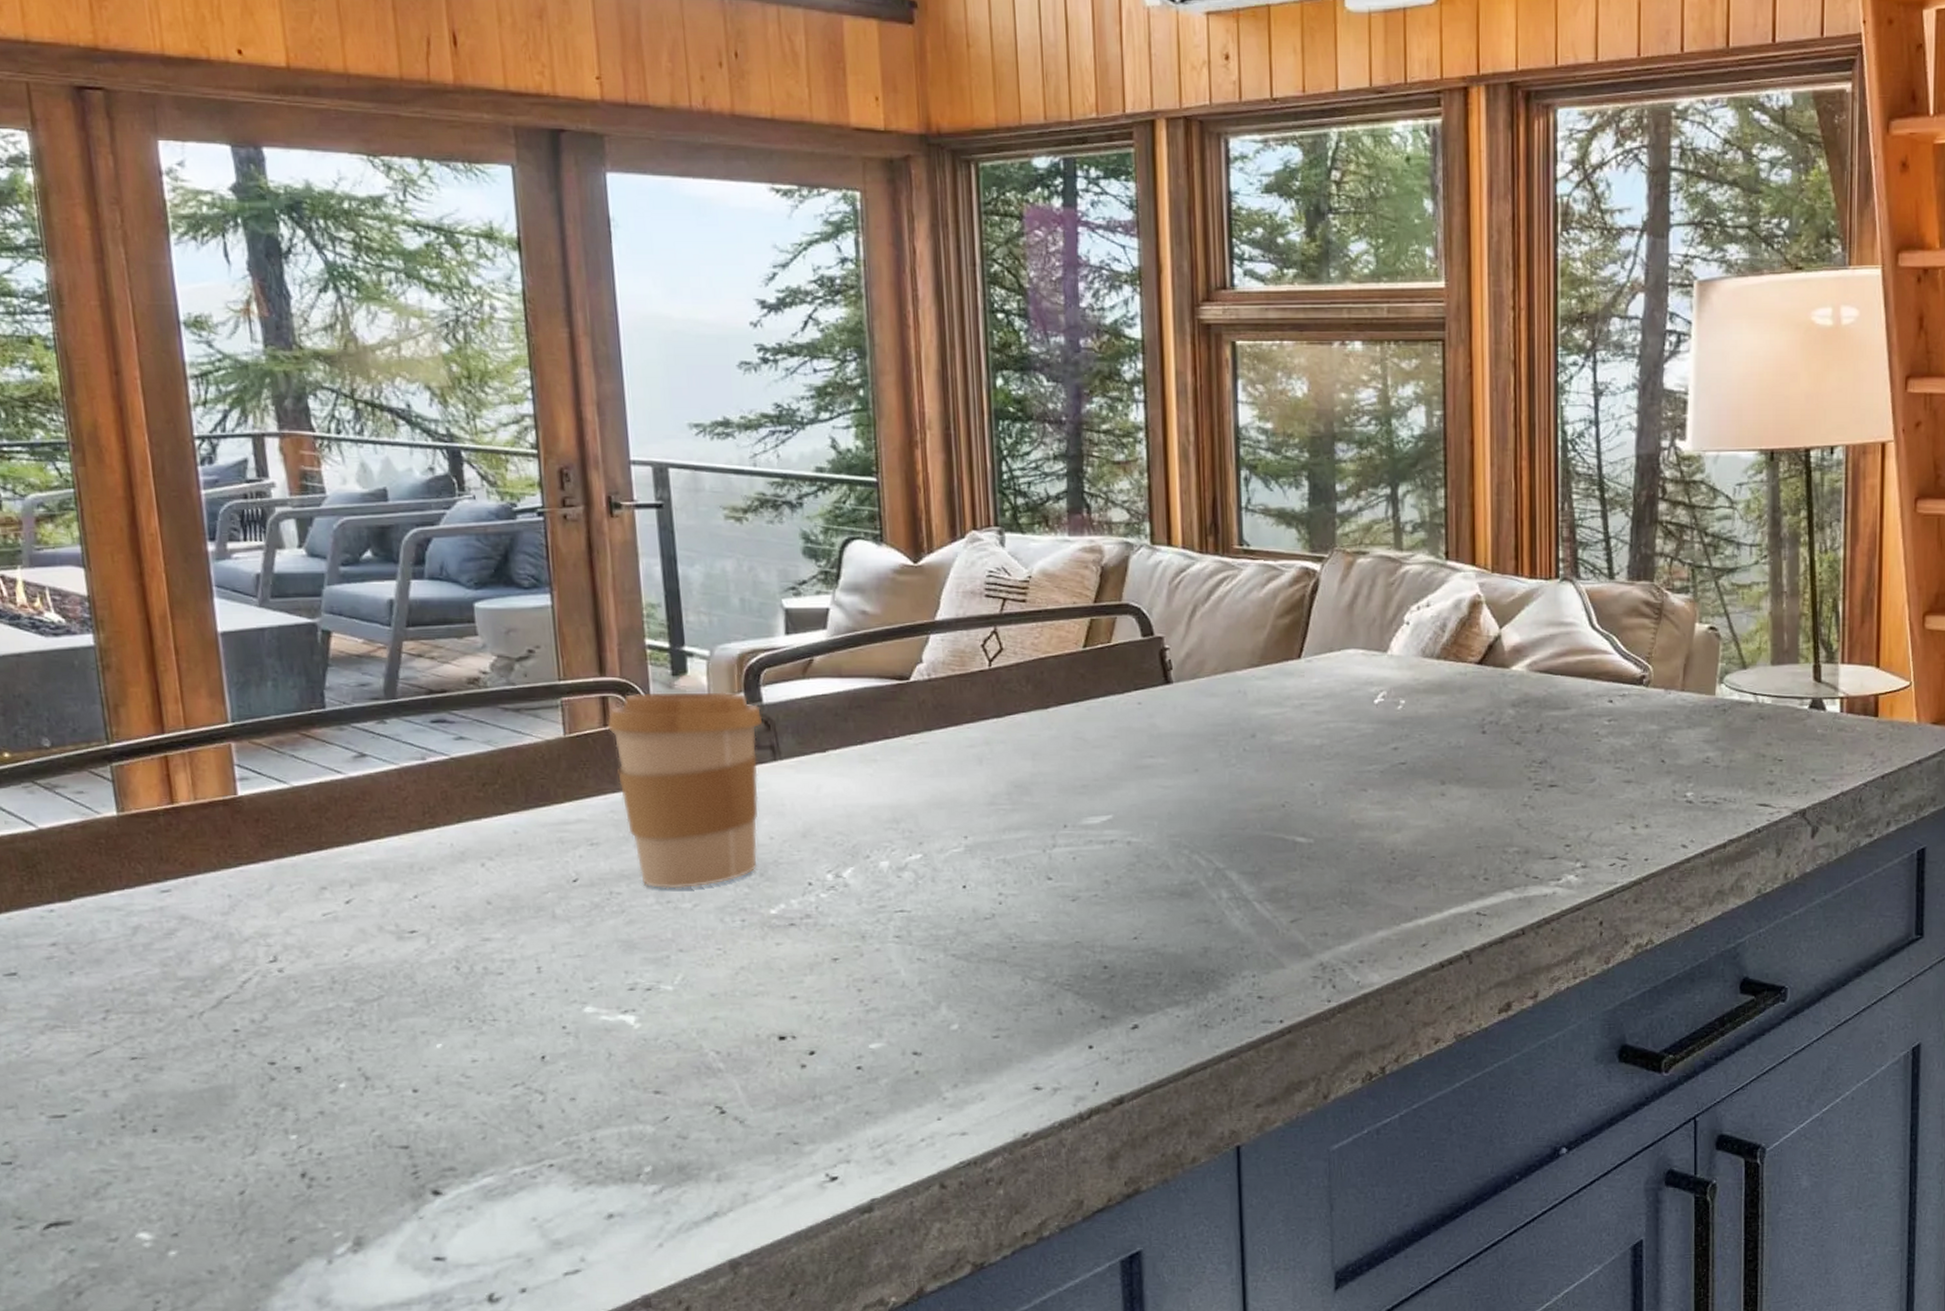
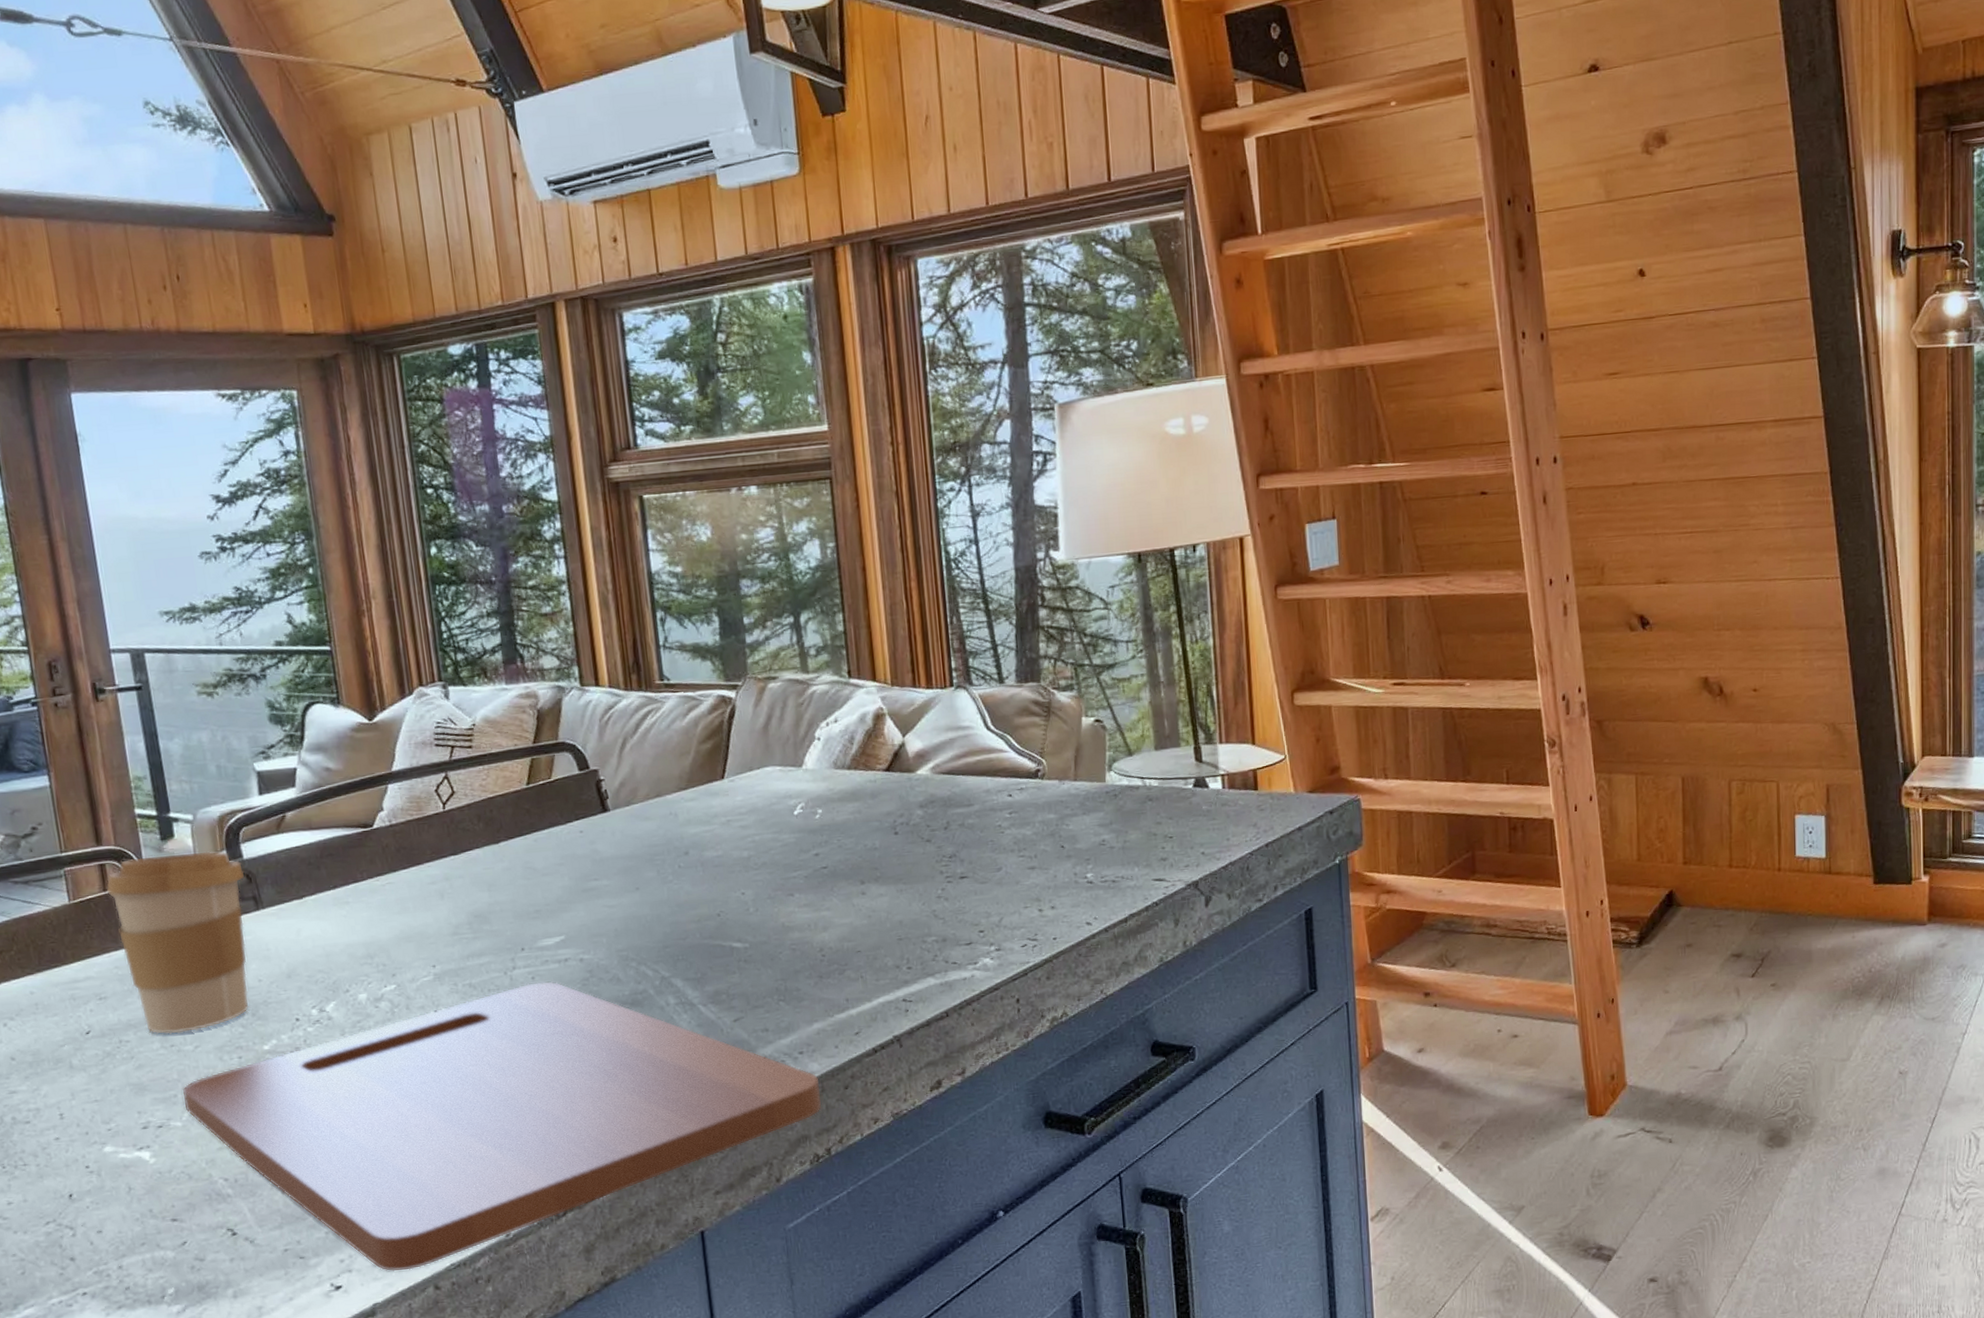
cutting board: none [676,863,1380,1166] -> present [182,981,822,1272]

